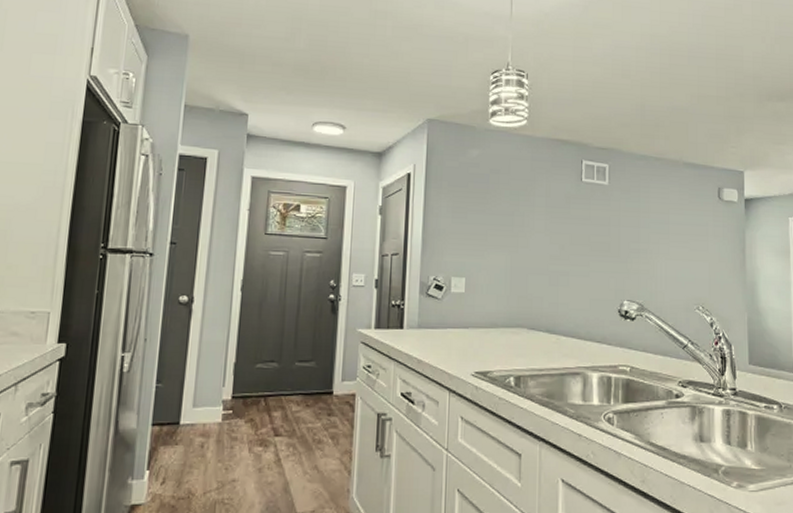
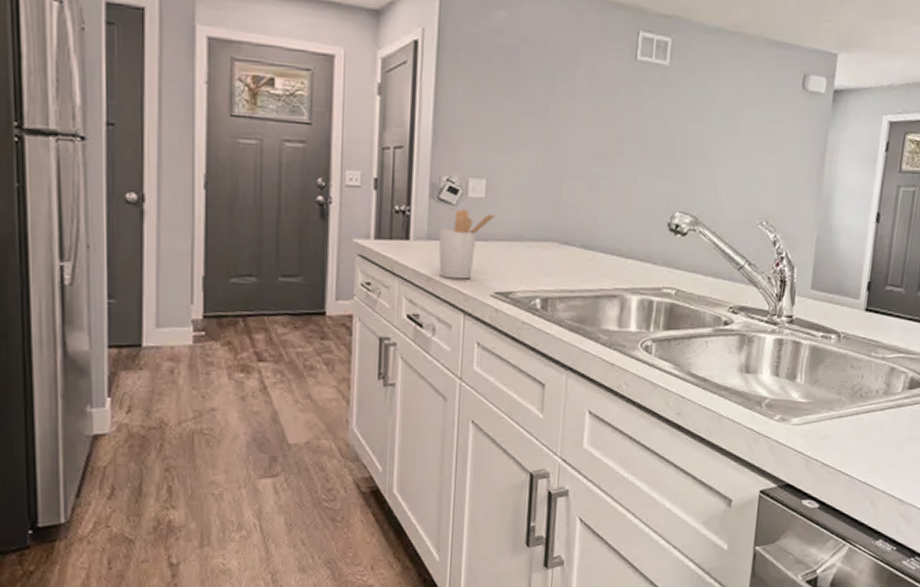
utensil holder: none [427,302,475,361] -> present [438,209,497,280]

